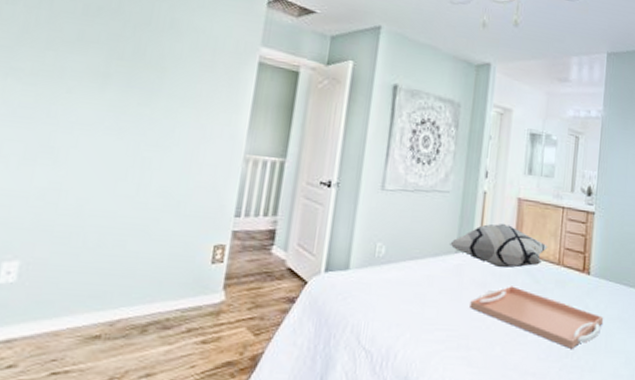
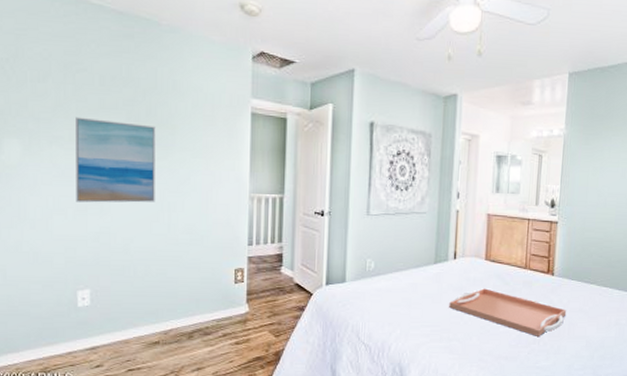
wall art: none [24,47,142,156] -> present [76,117,156,203]
decorative pillow: present [450,223,548,269] -> none [429,236,516,274]

